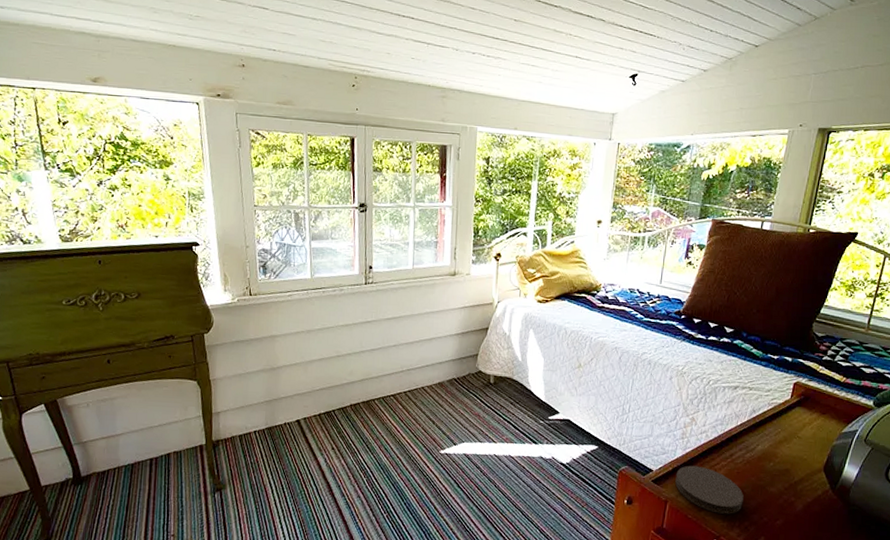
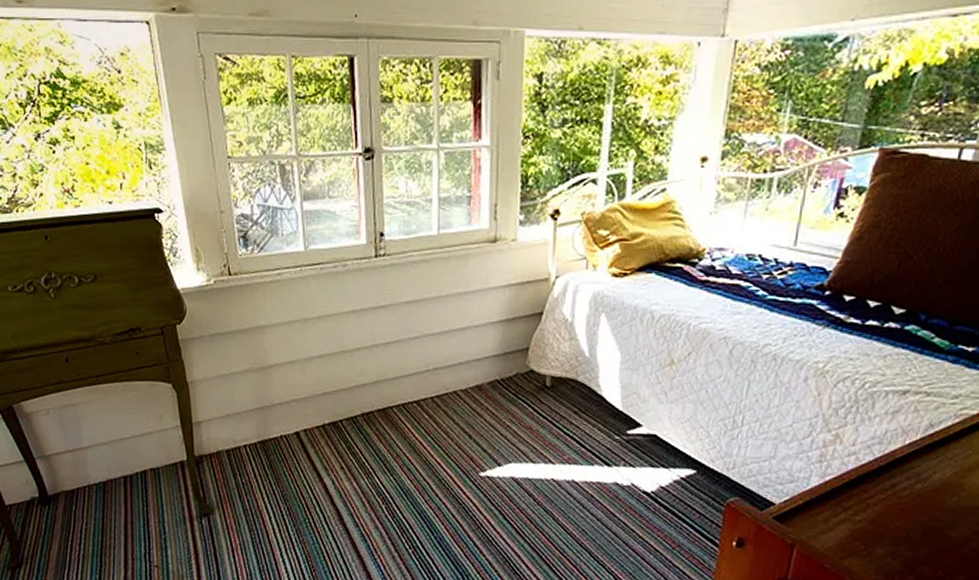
coaster: present [675,465,744,514] -> none [807,498,909,565]

